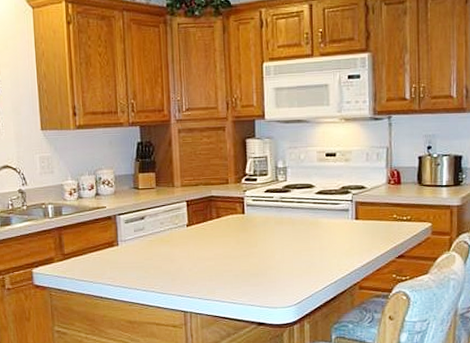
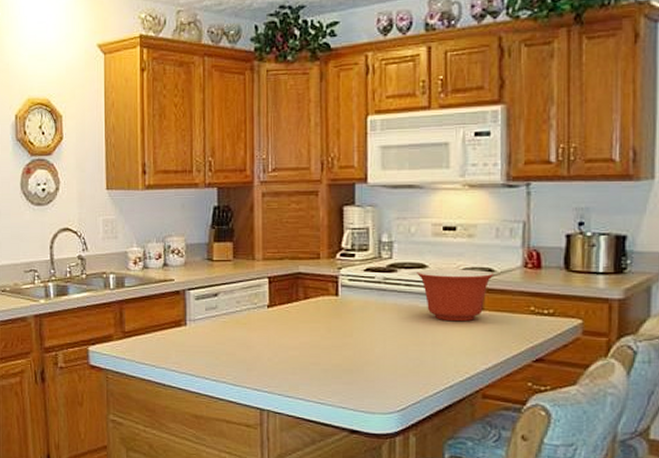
mixing bowl: none [306,187,366,230] -> present [417,269,495,322]

